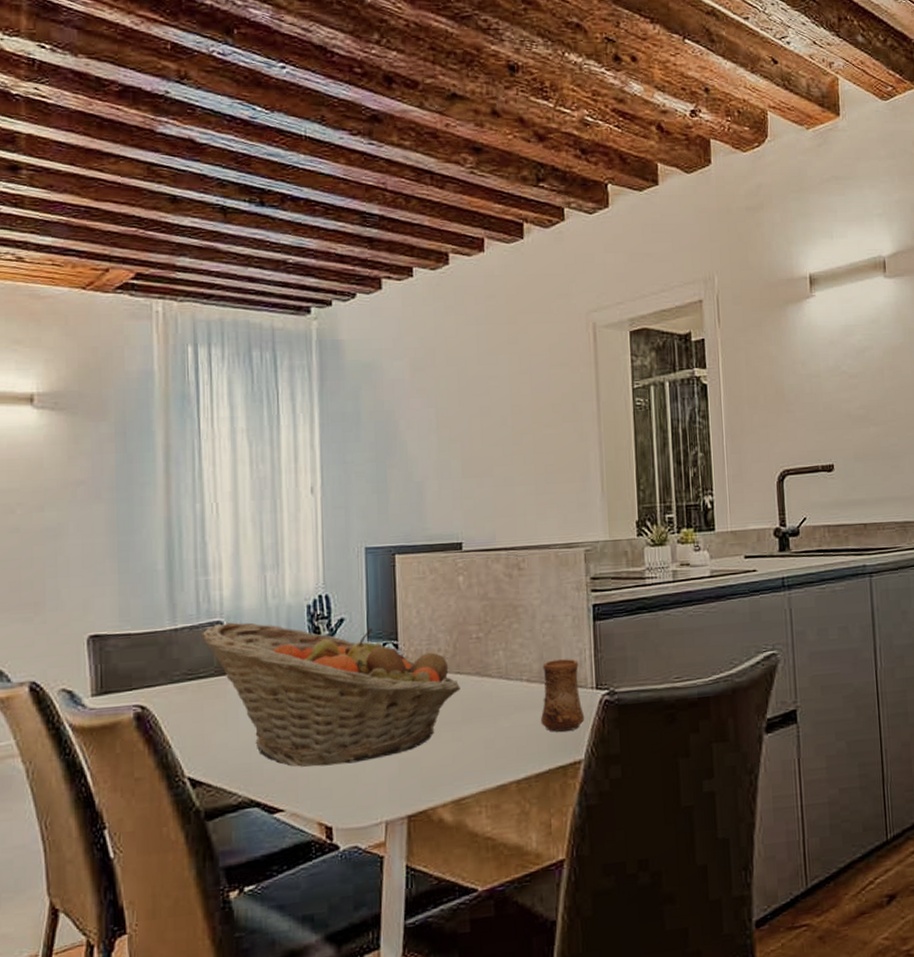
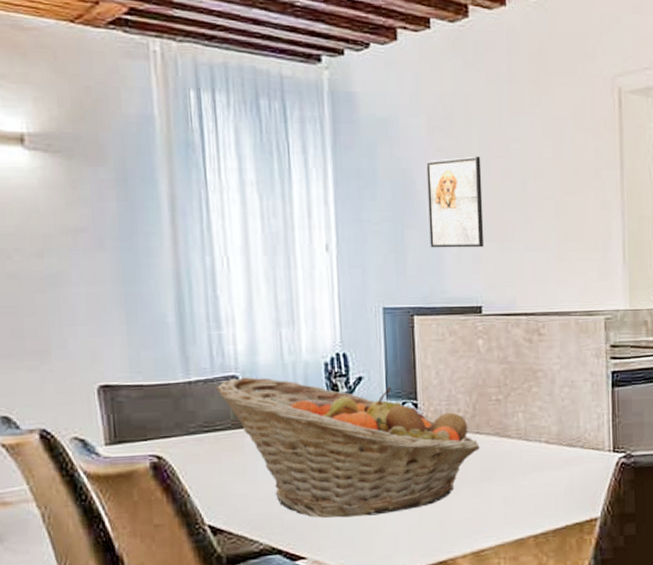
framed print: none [408,394,465,487] -> present [426,156,485,248]
cup: present [541,659,585,732] -> none [559,423,602,491]

